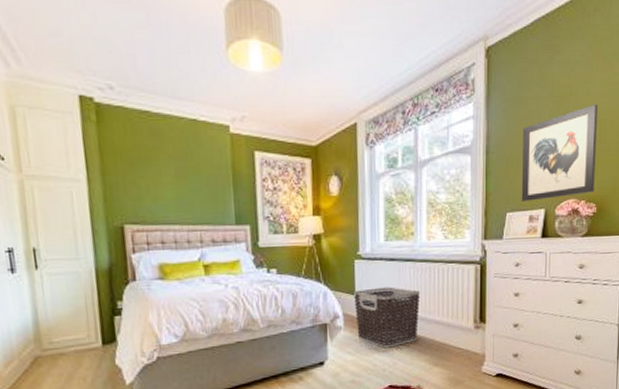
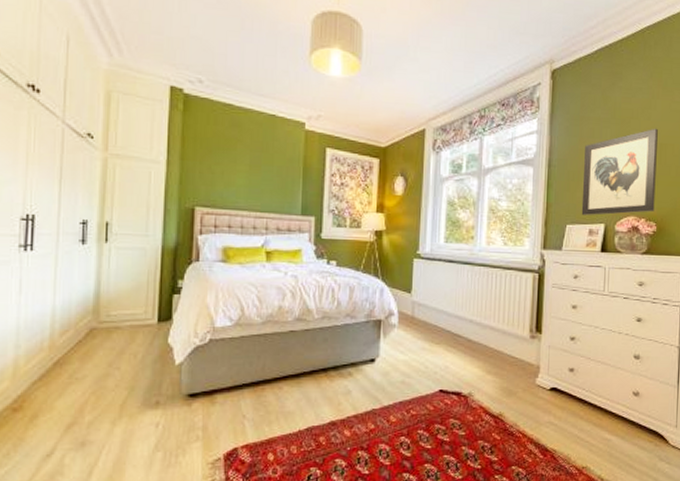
clothes hamper: present [354,287,421,348] -> none [410,288,477,350]

